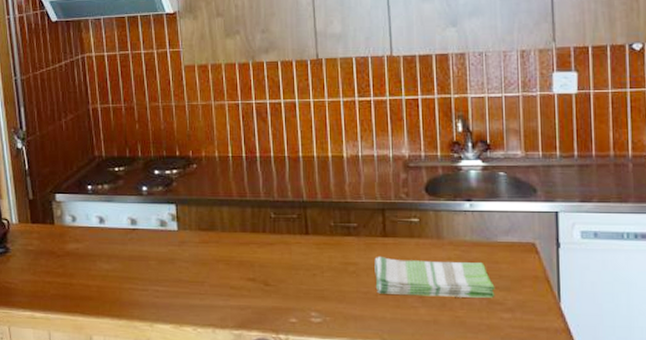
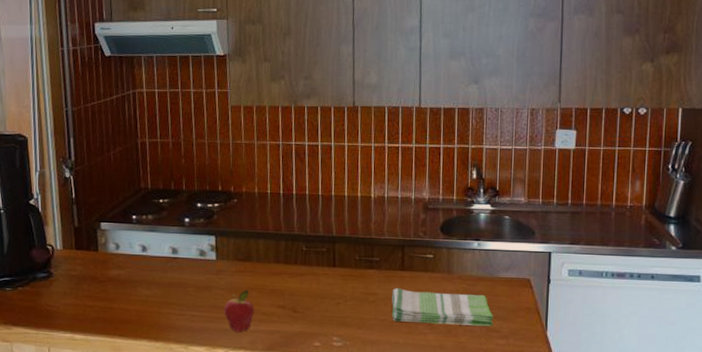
fruit: none [189,260,222,309] -> present [224,288,254,333]

